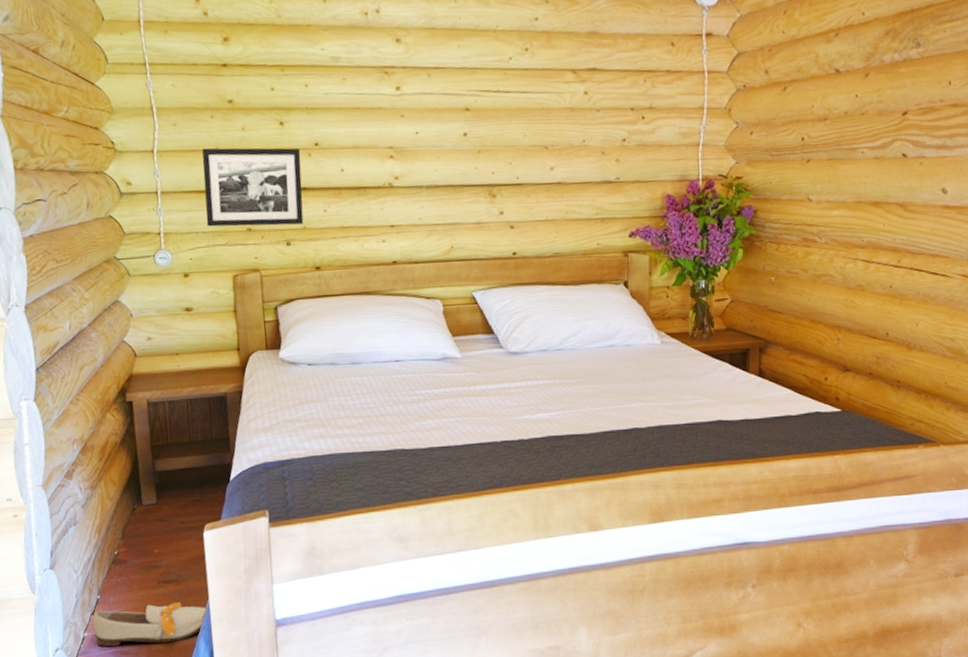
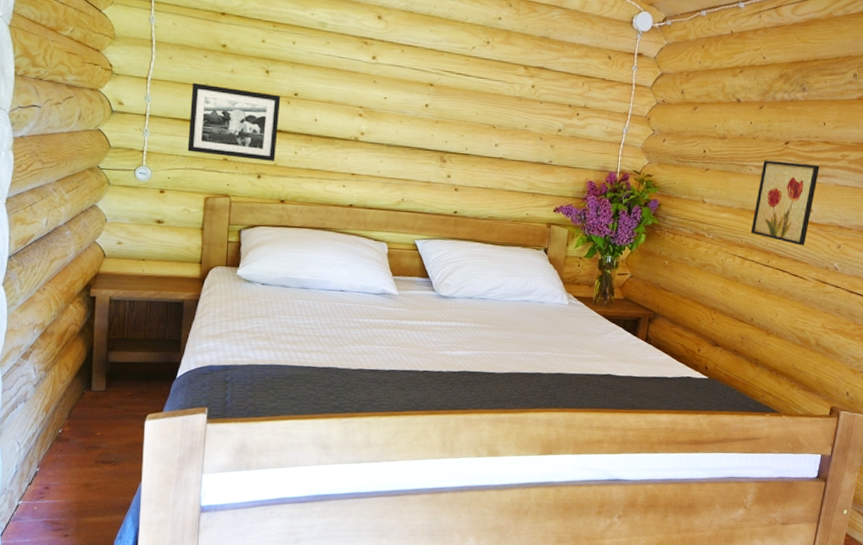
shoe: present [92,602,207,646] -> none [28,481,139,517]
wall art: none [872,135,950,237] -> present [750,160,820,246]

